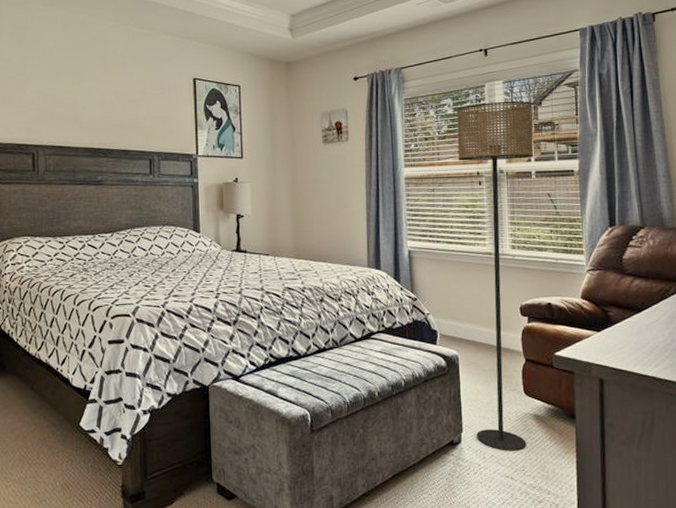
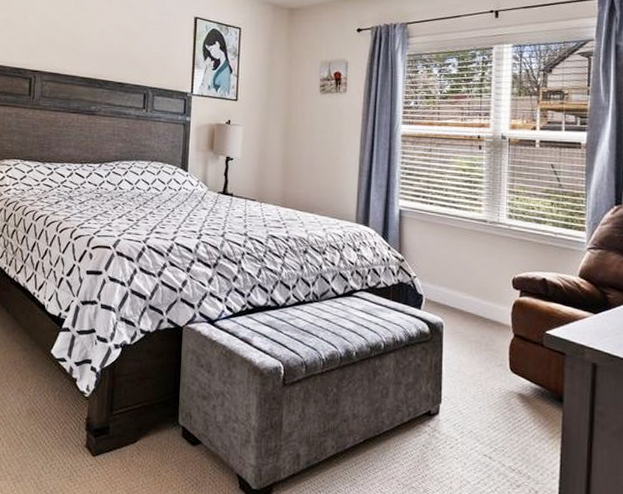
floor lamp: present [457,100,534,451] -> none [456,65,542,430]

